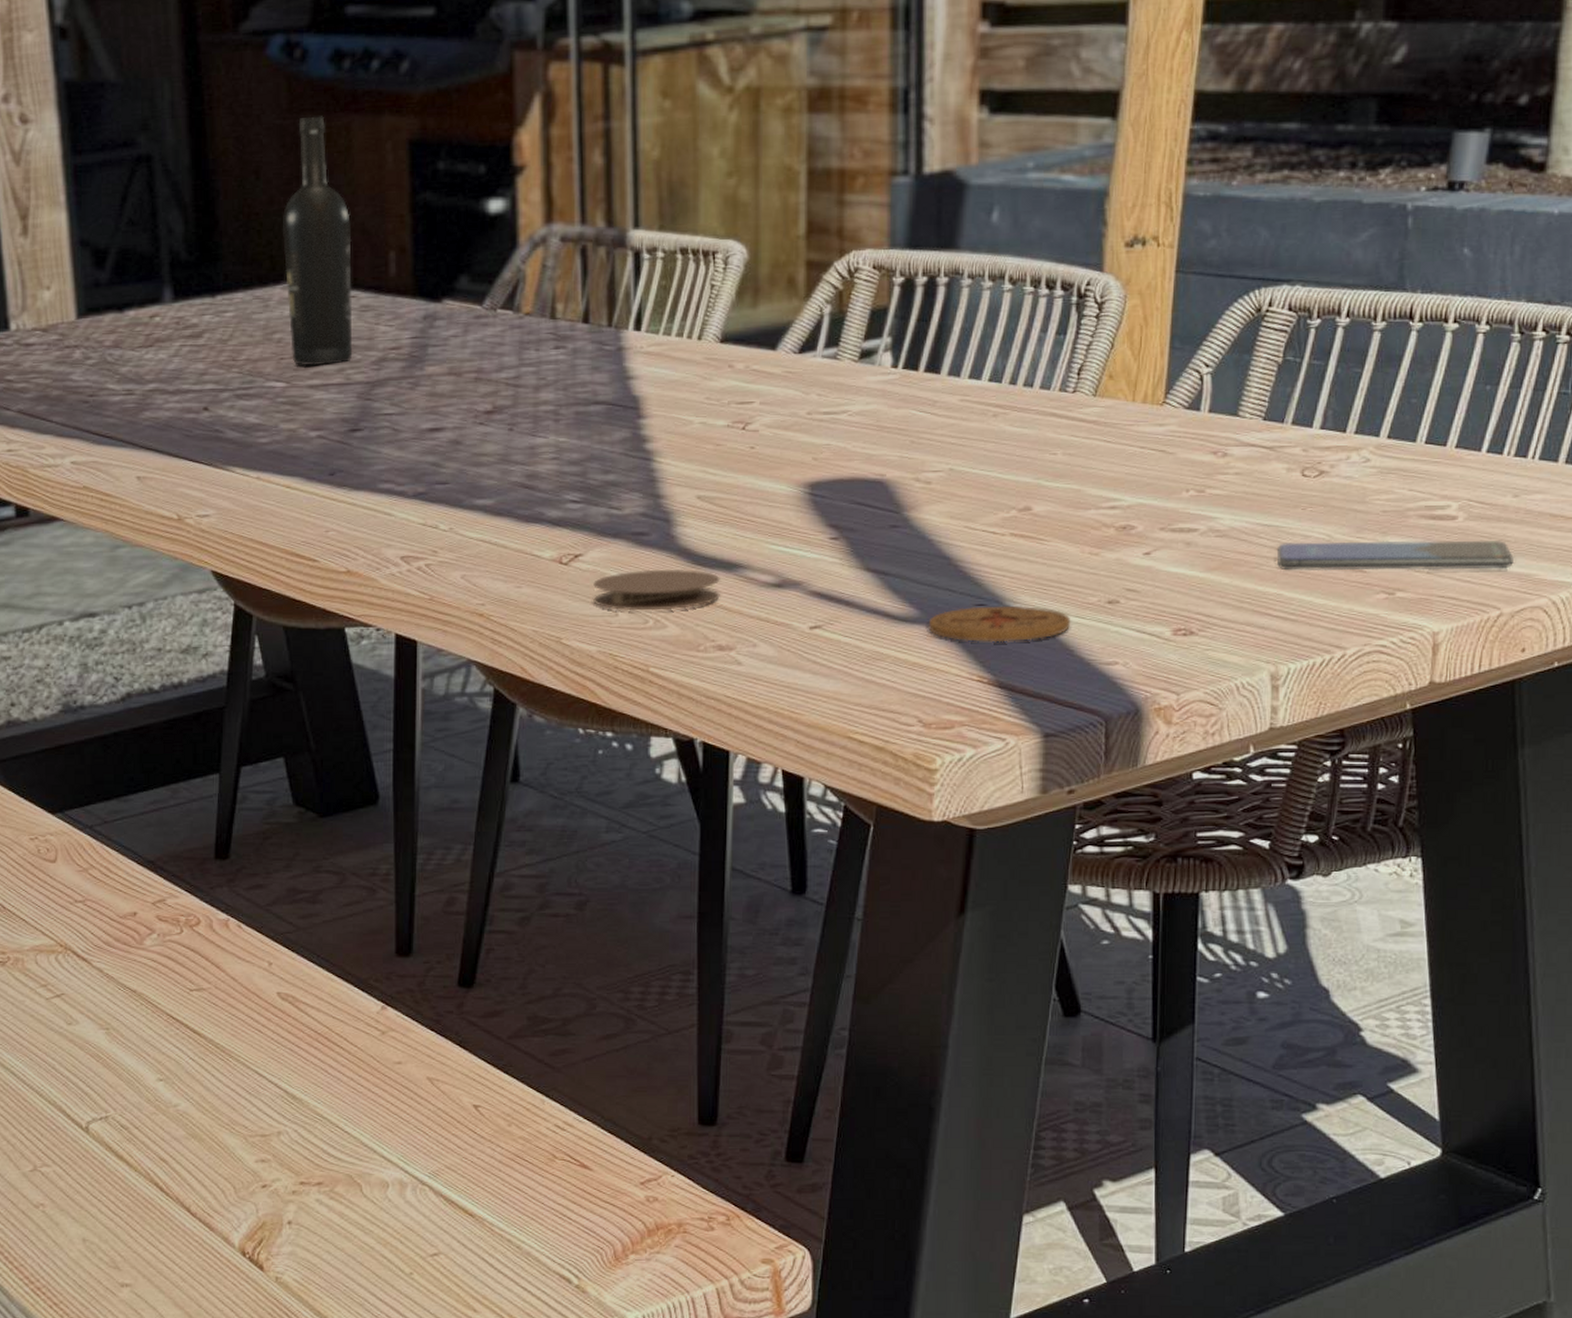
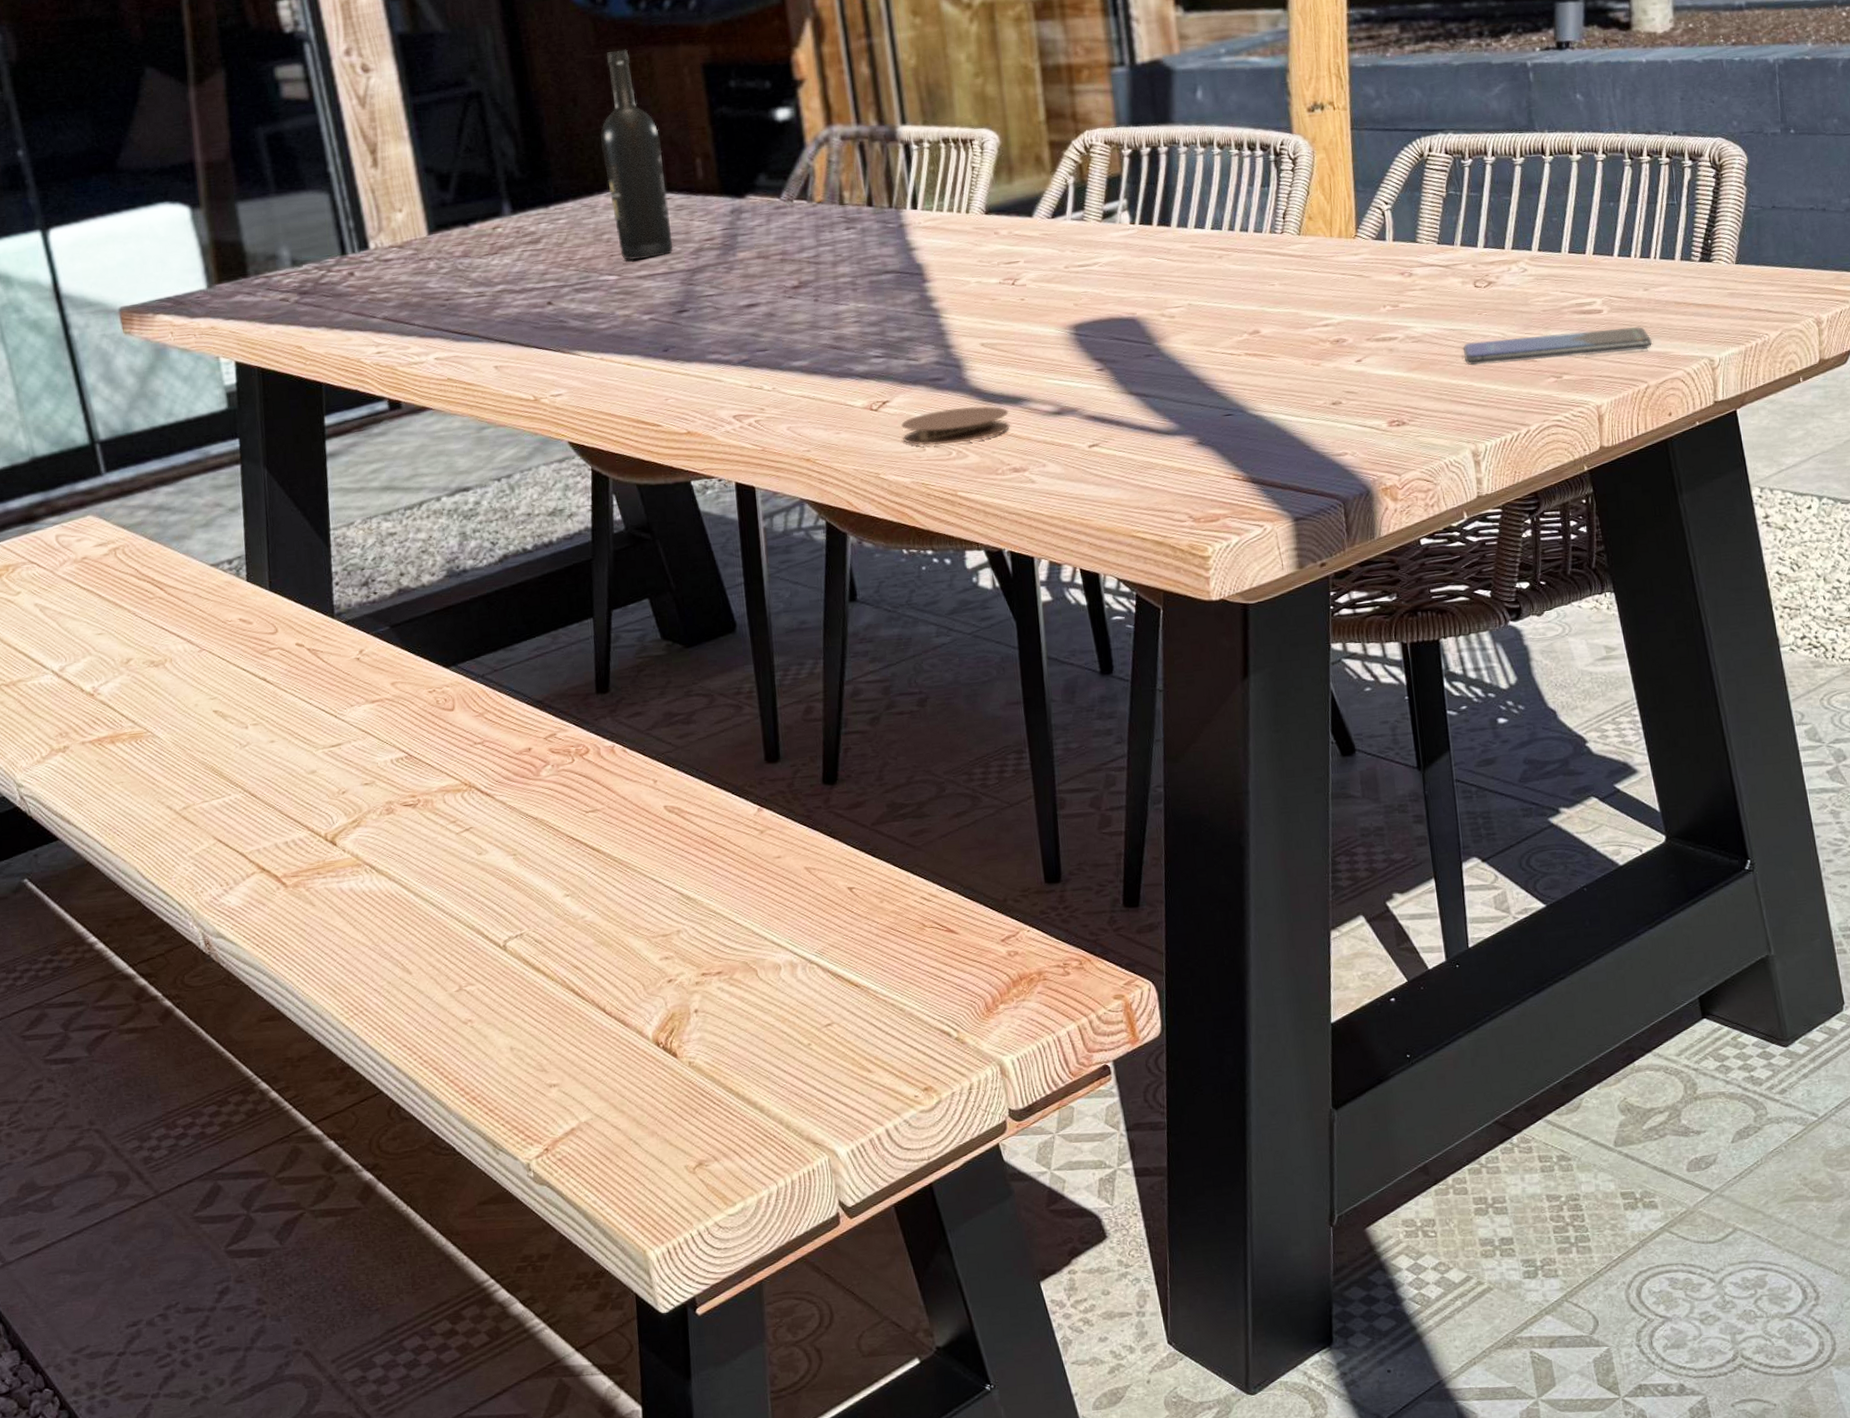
coaster: present [928,605,1070,643] -> none [1187,412,1304,446]

